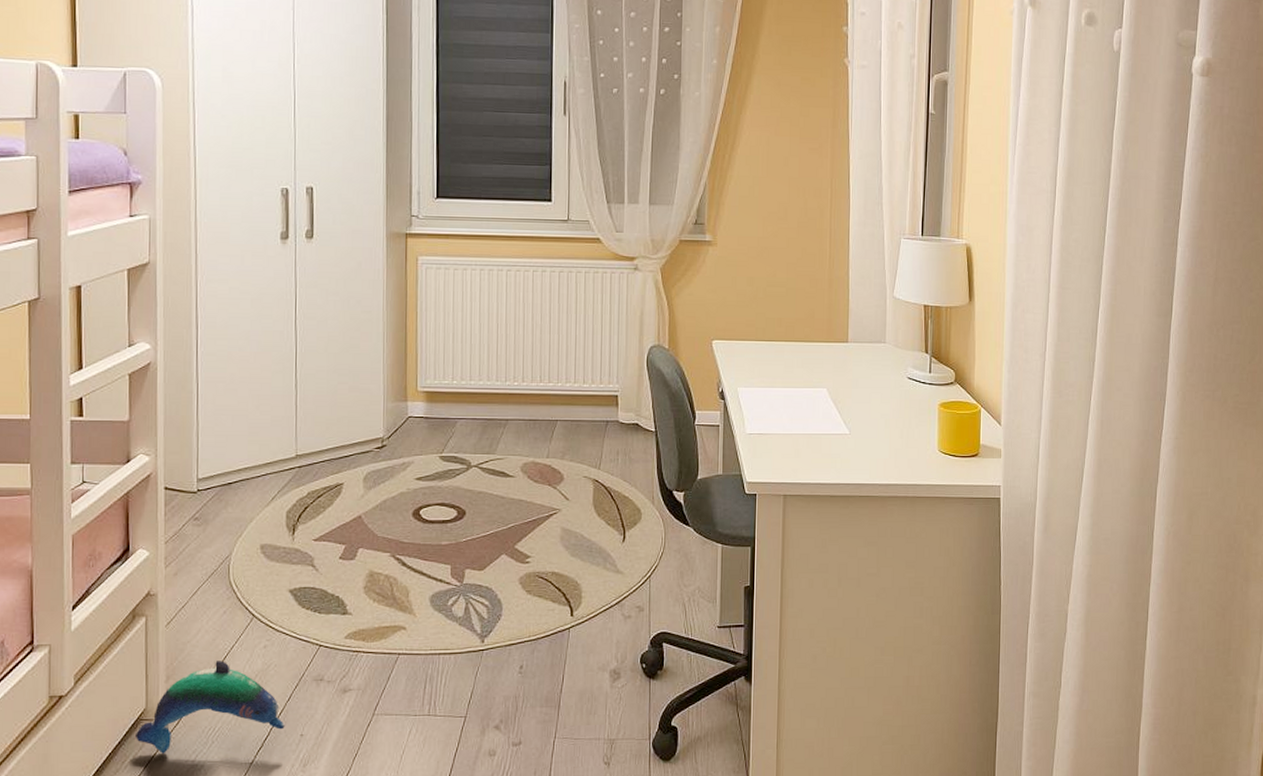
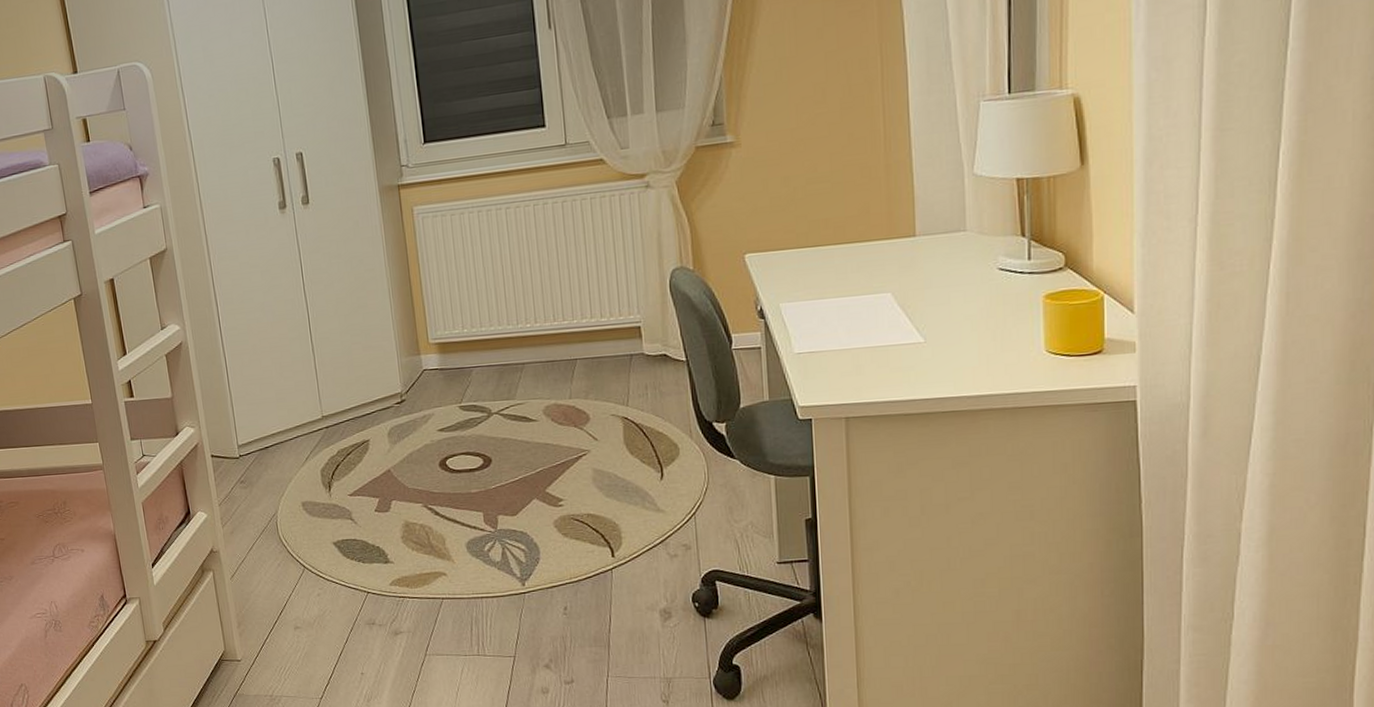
plush toy: present [136,661,285,754] -> none [220,608,346,689]

